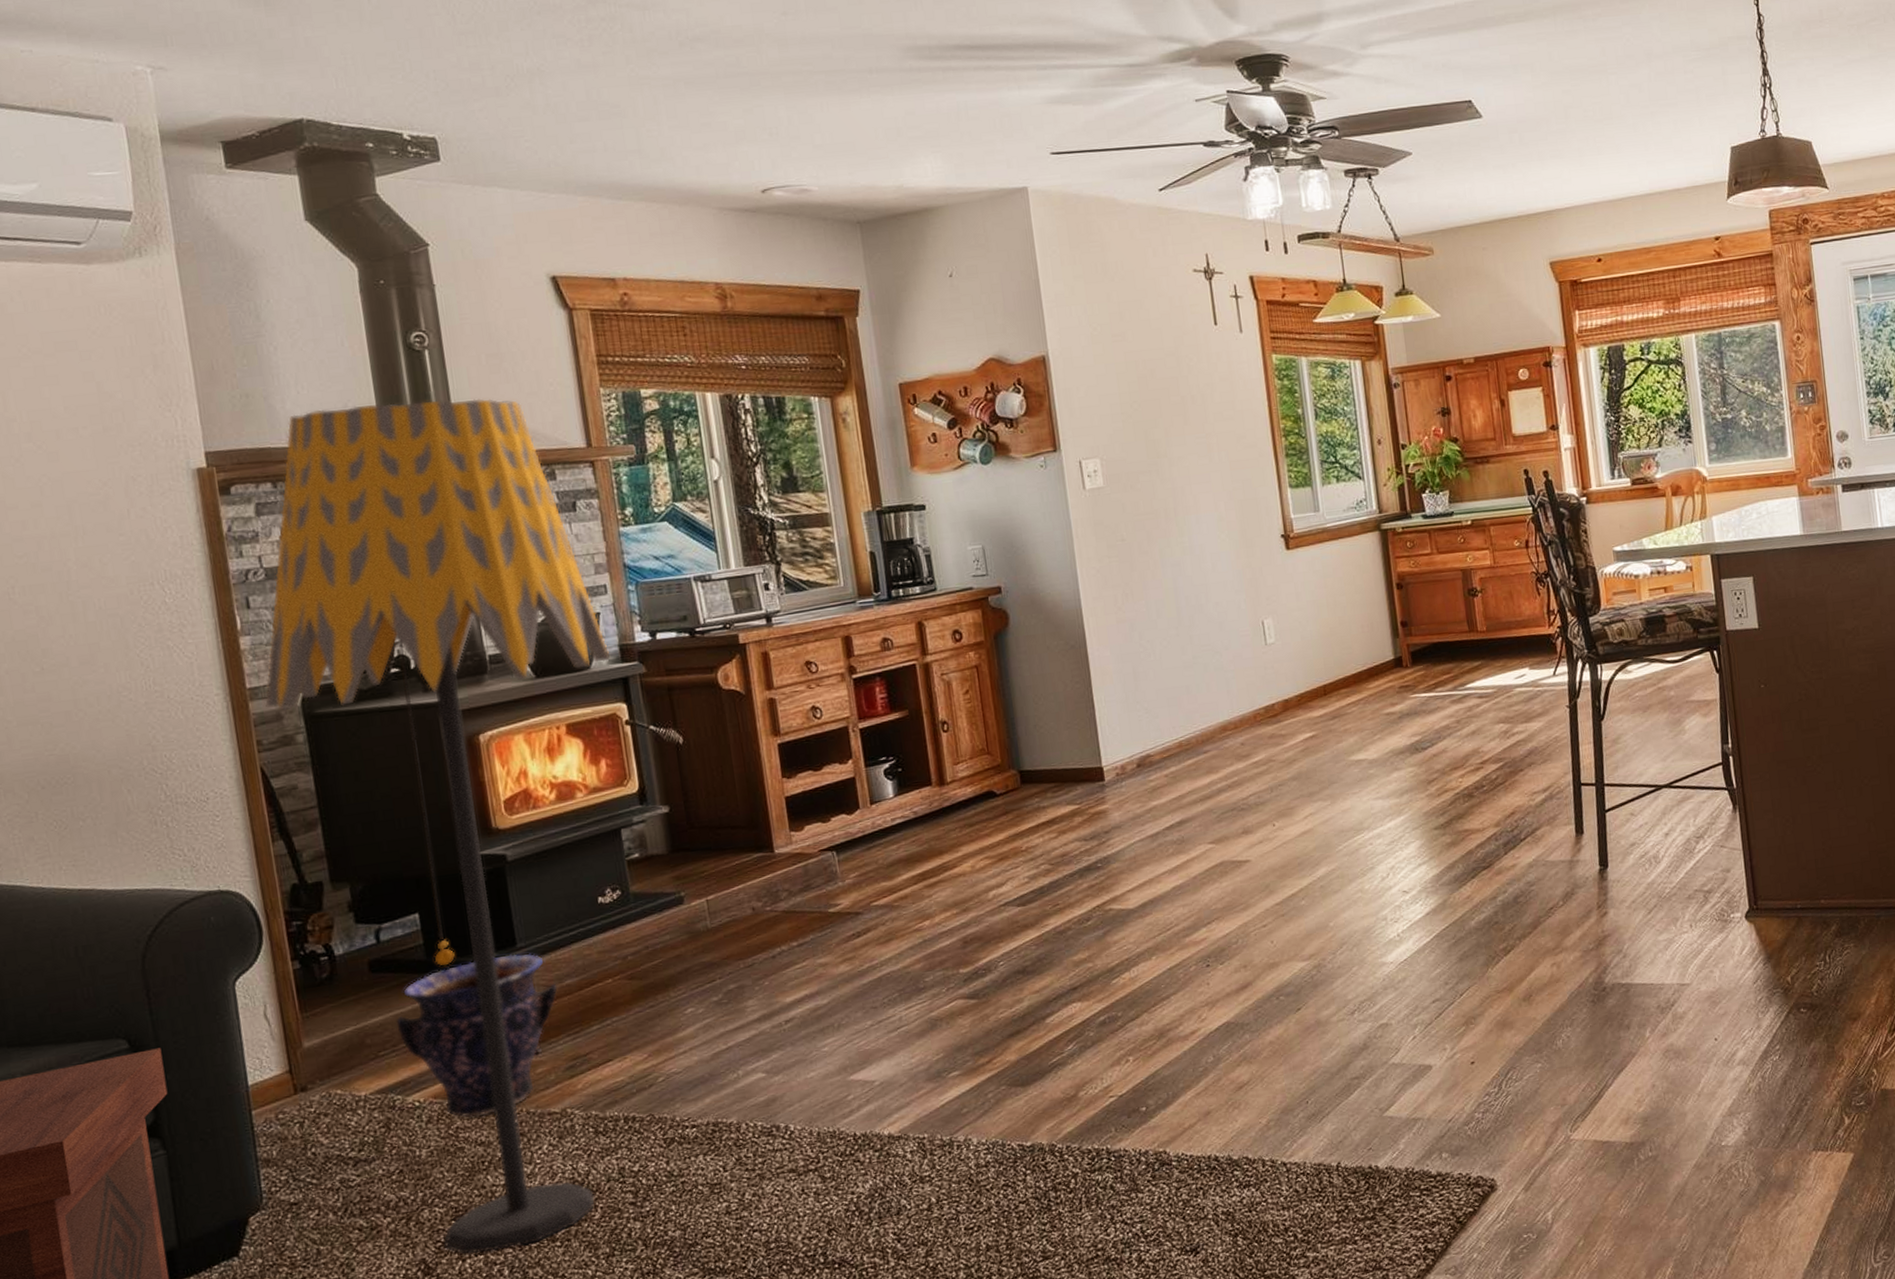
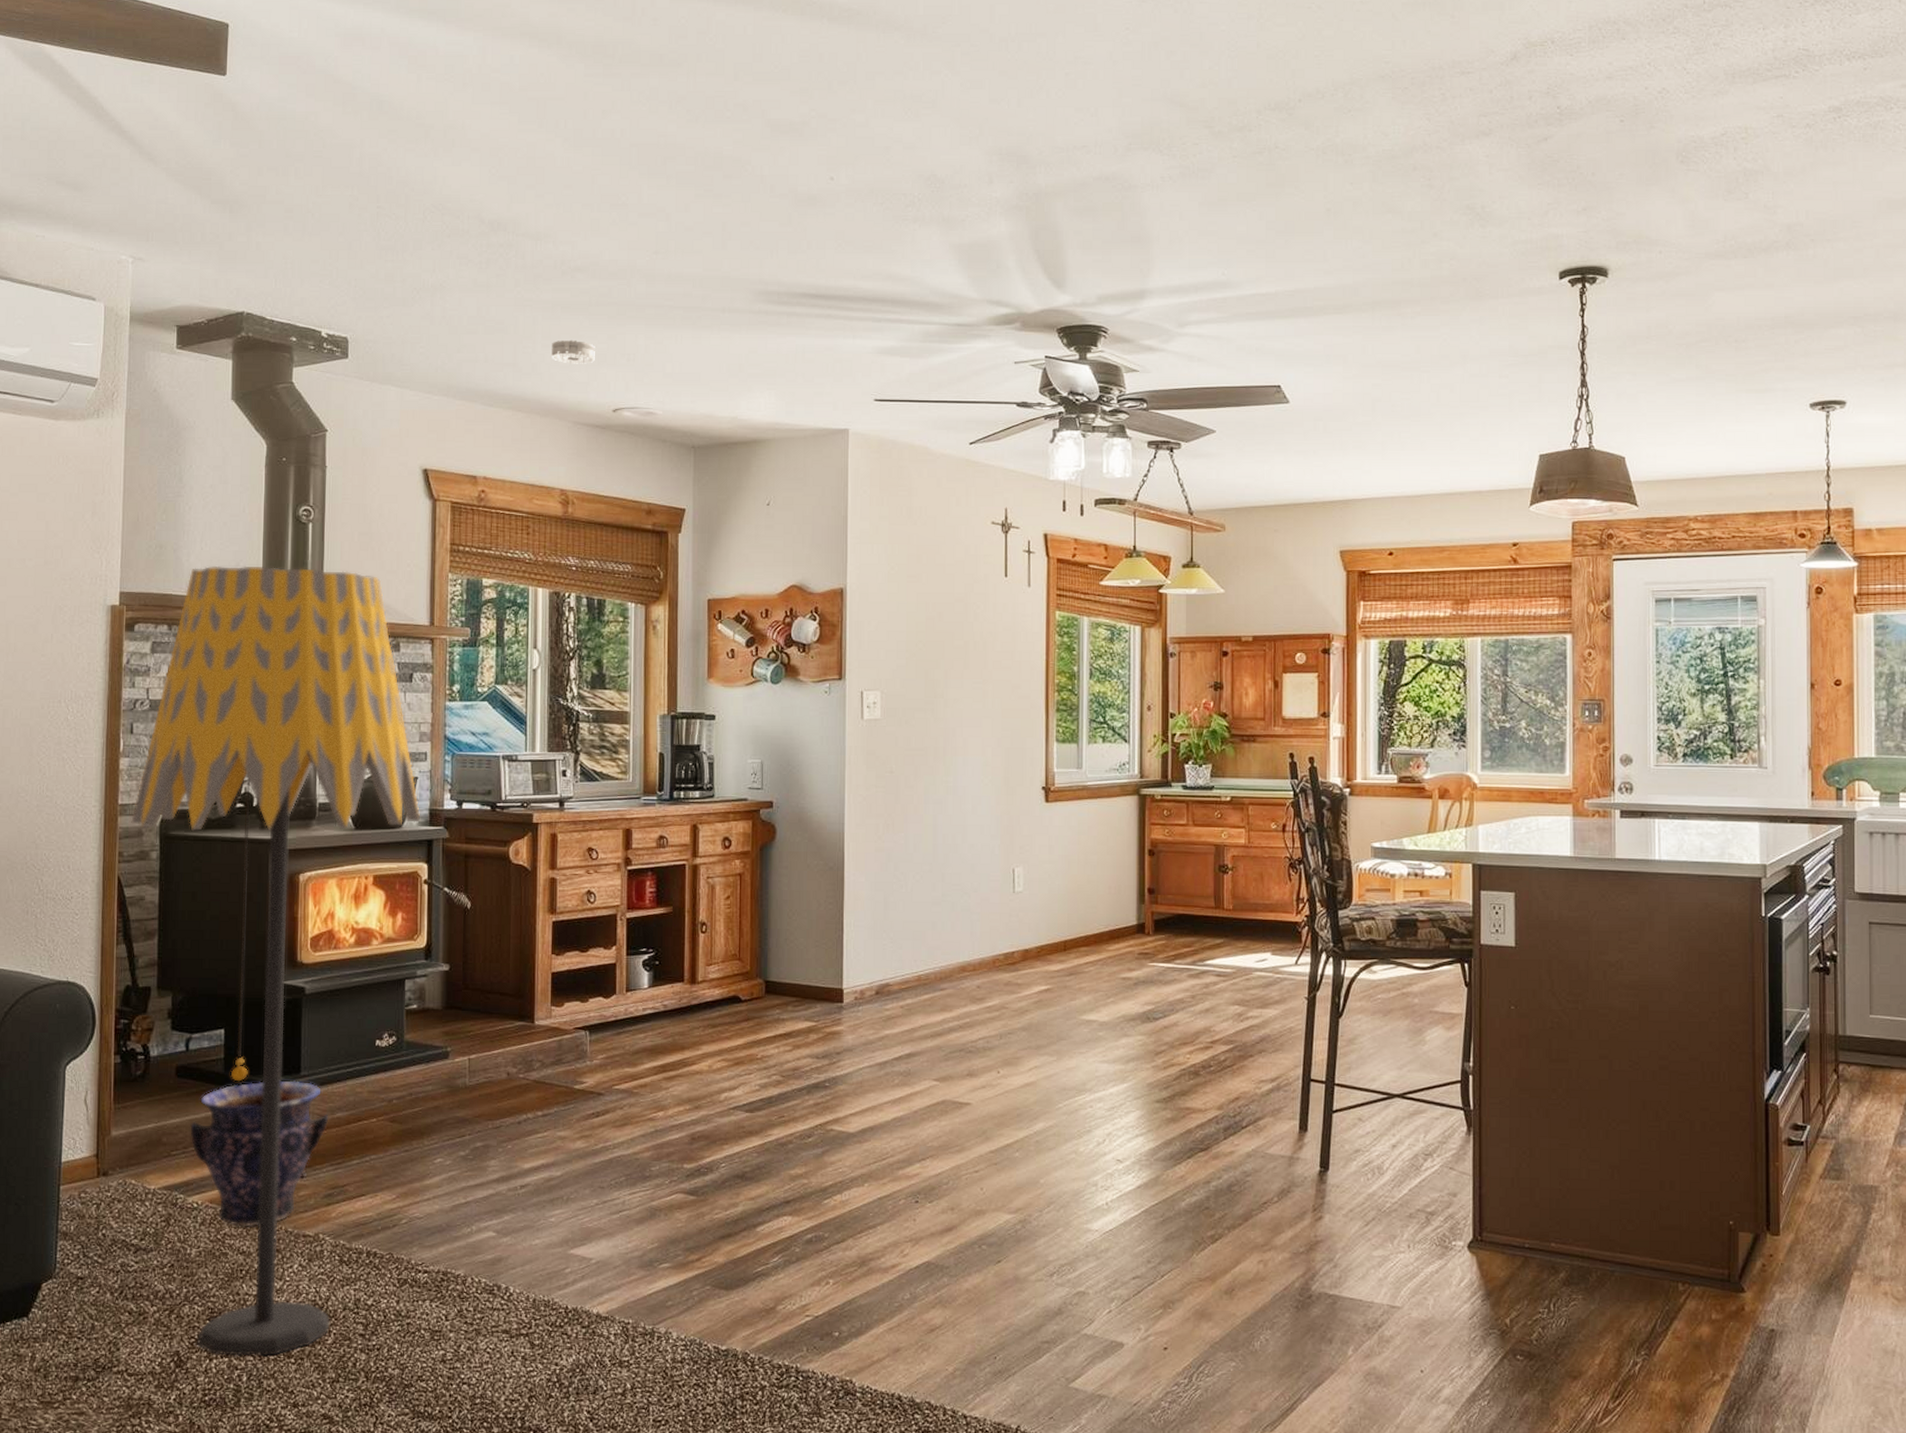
smoke detector: none [680,117,733,145] -> present [552,339,595,364]

